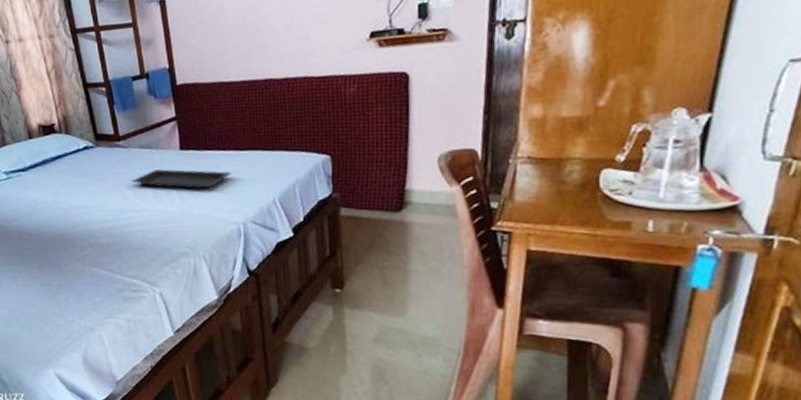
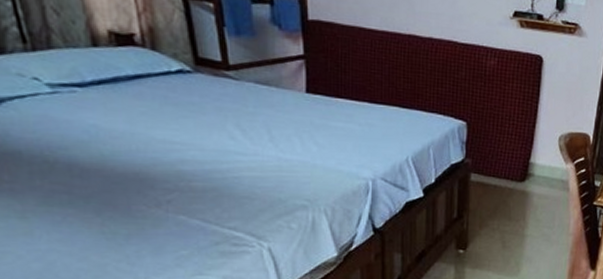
serving tray: present [131,169,232,190] -> none [241,110,365,140]

